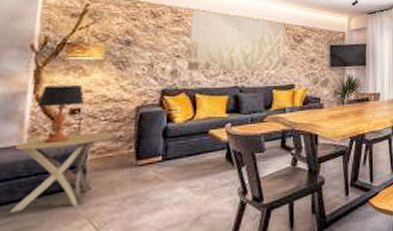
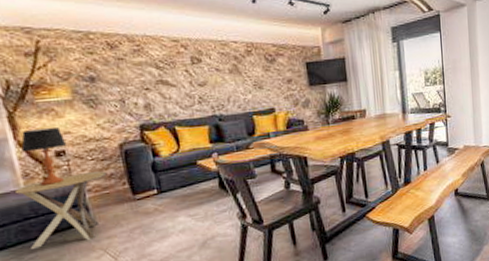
wall art: present [187,10,286,71] -> none [150,36,260,102]

